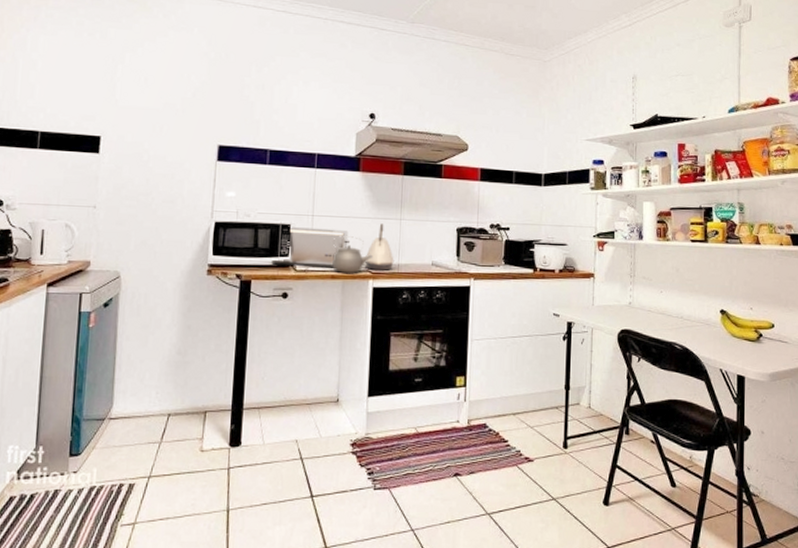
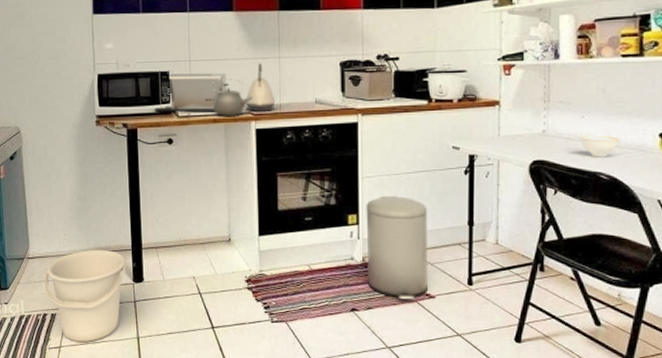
bucket: none [124,410,224,518] -> present [44,250,126,343]
pedal bin: none [472,359,530,464] -> present [366,196,428,300]
bowl: none [659,308,691,329] -> present [580,135,621,157]

